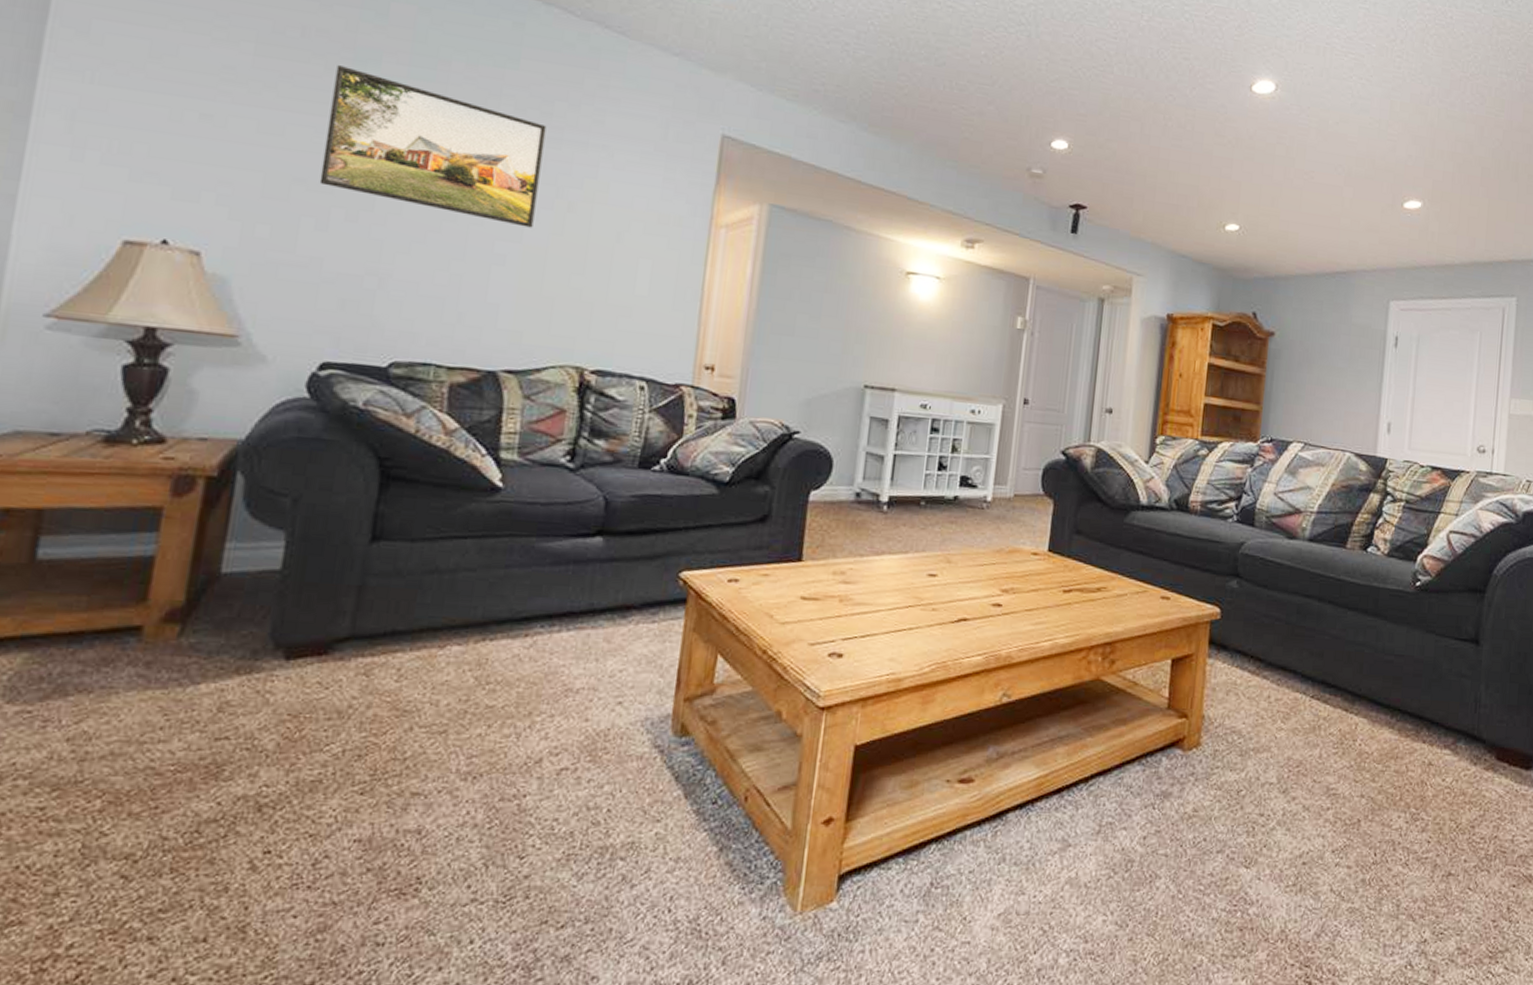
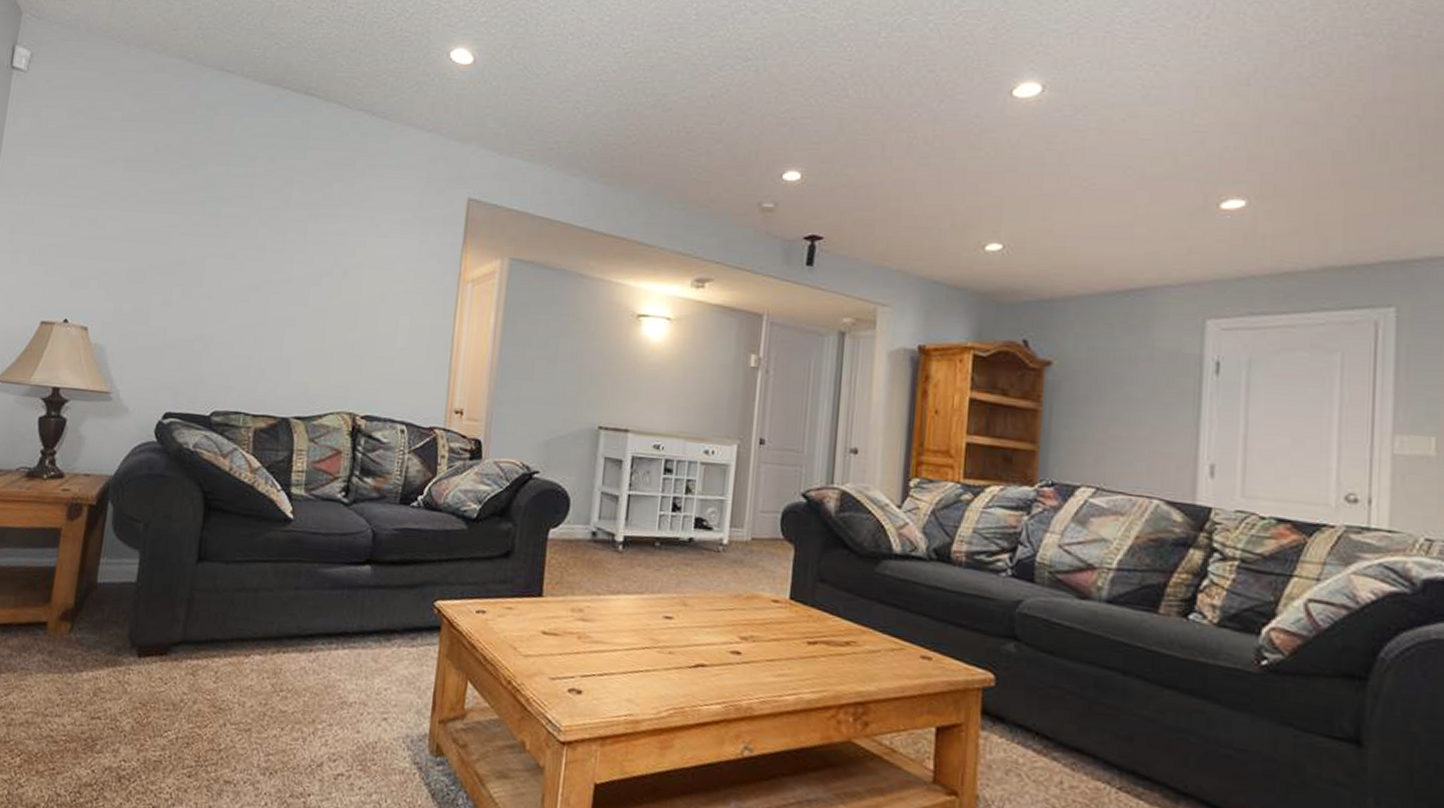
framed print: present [319,65,547,228] -> none [165,171,327,293]

